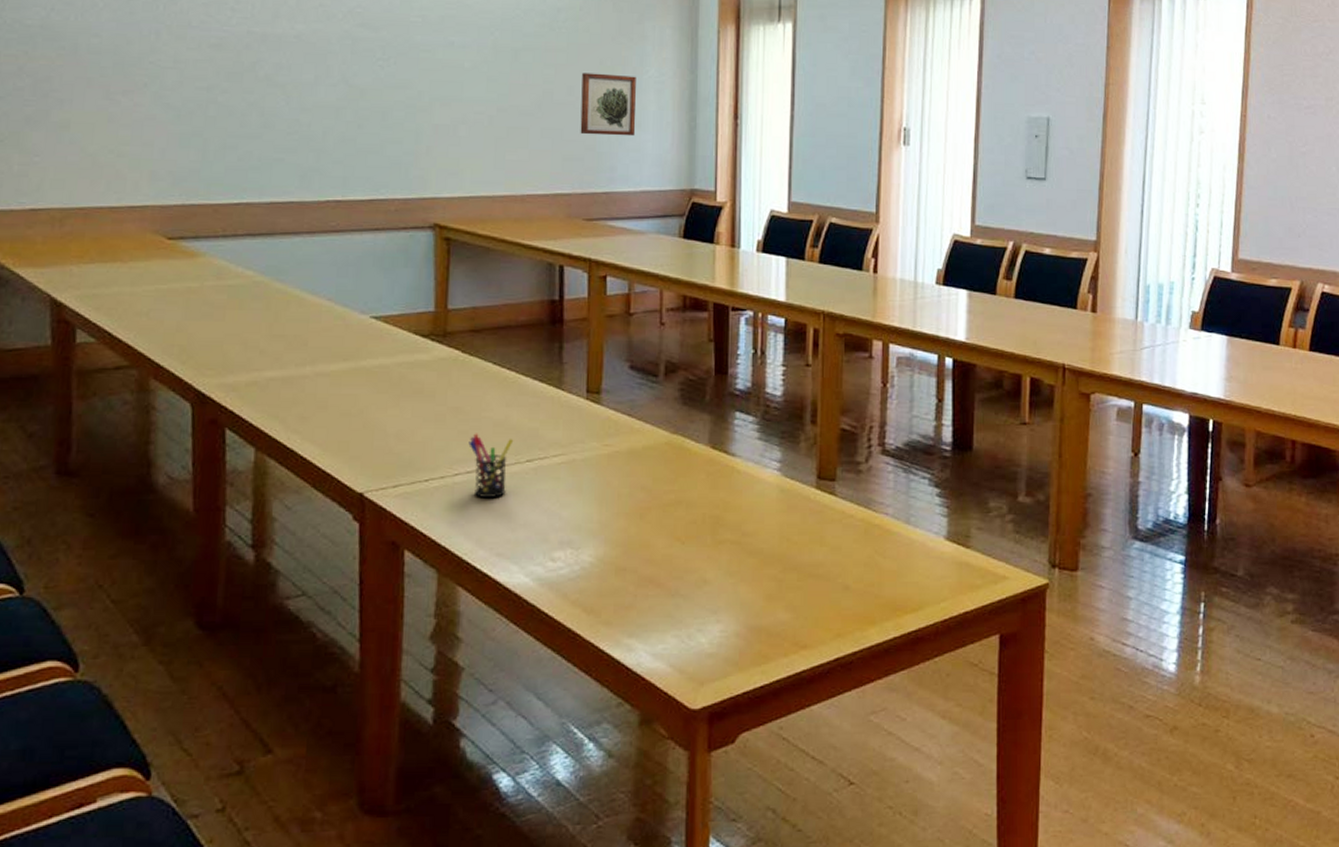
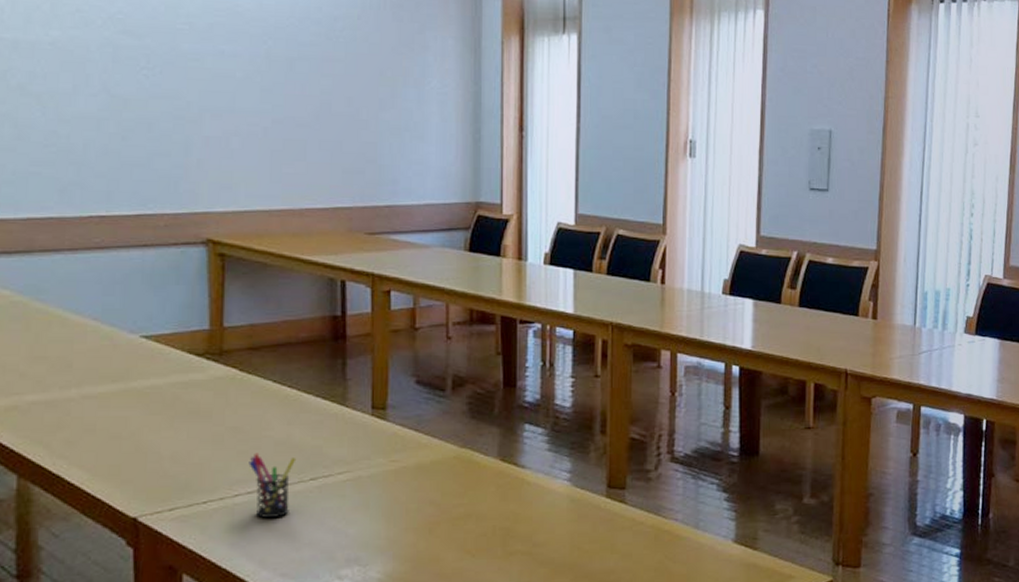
wall art: present [580,72,636,137] -> none [360,83,419,149]

